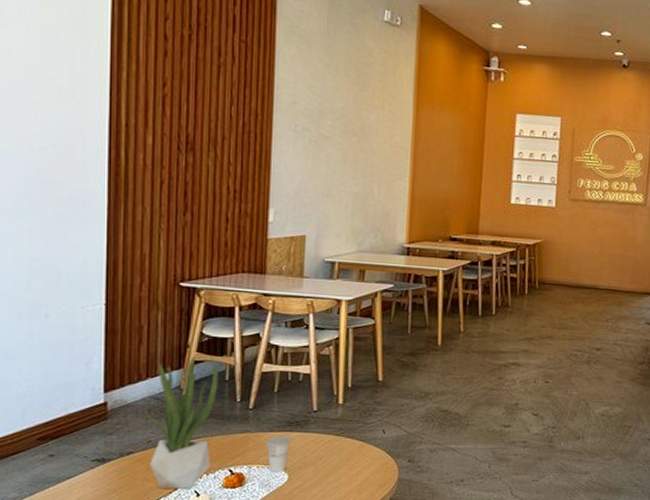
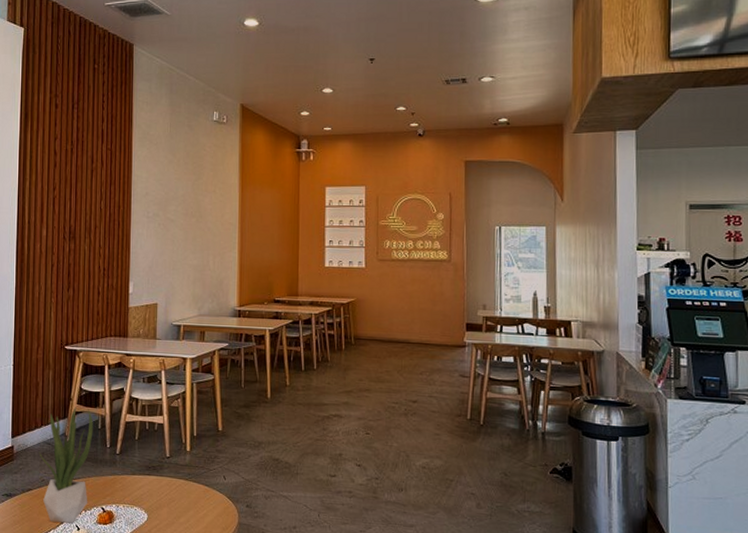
cup: present [266,436,292,474] -> none [130,479,150,513]

